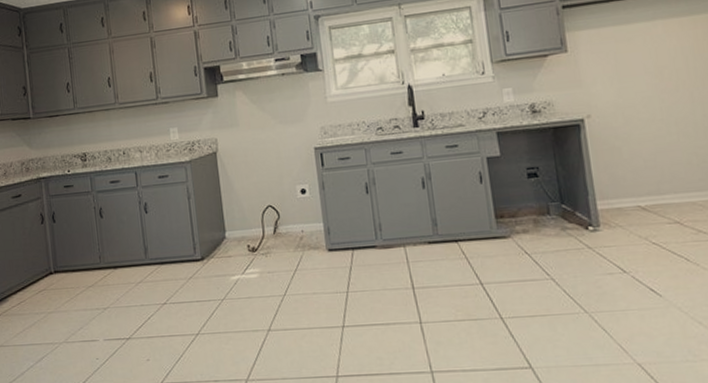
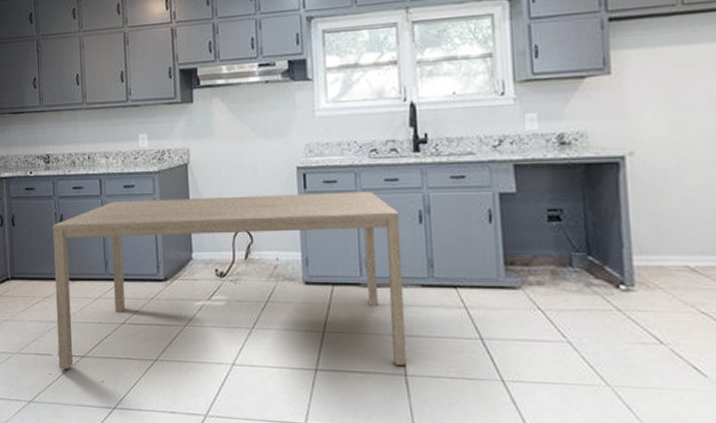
dining table: none [92,164,421,352] -> present [52,191,408,369]

